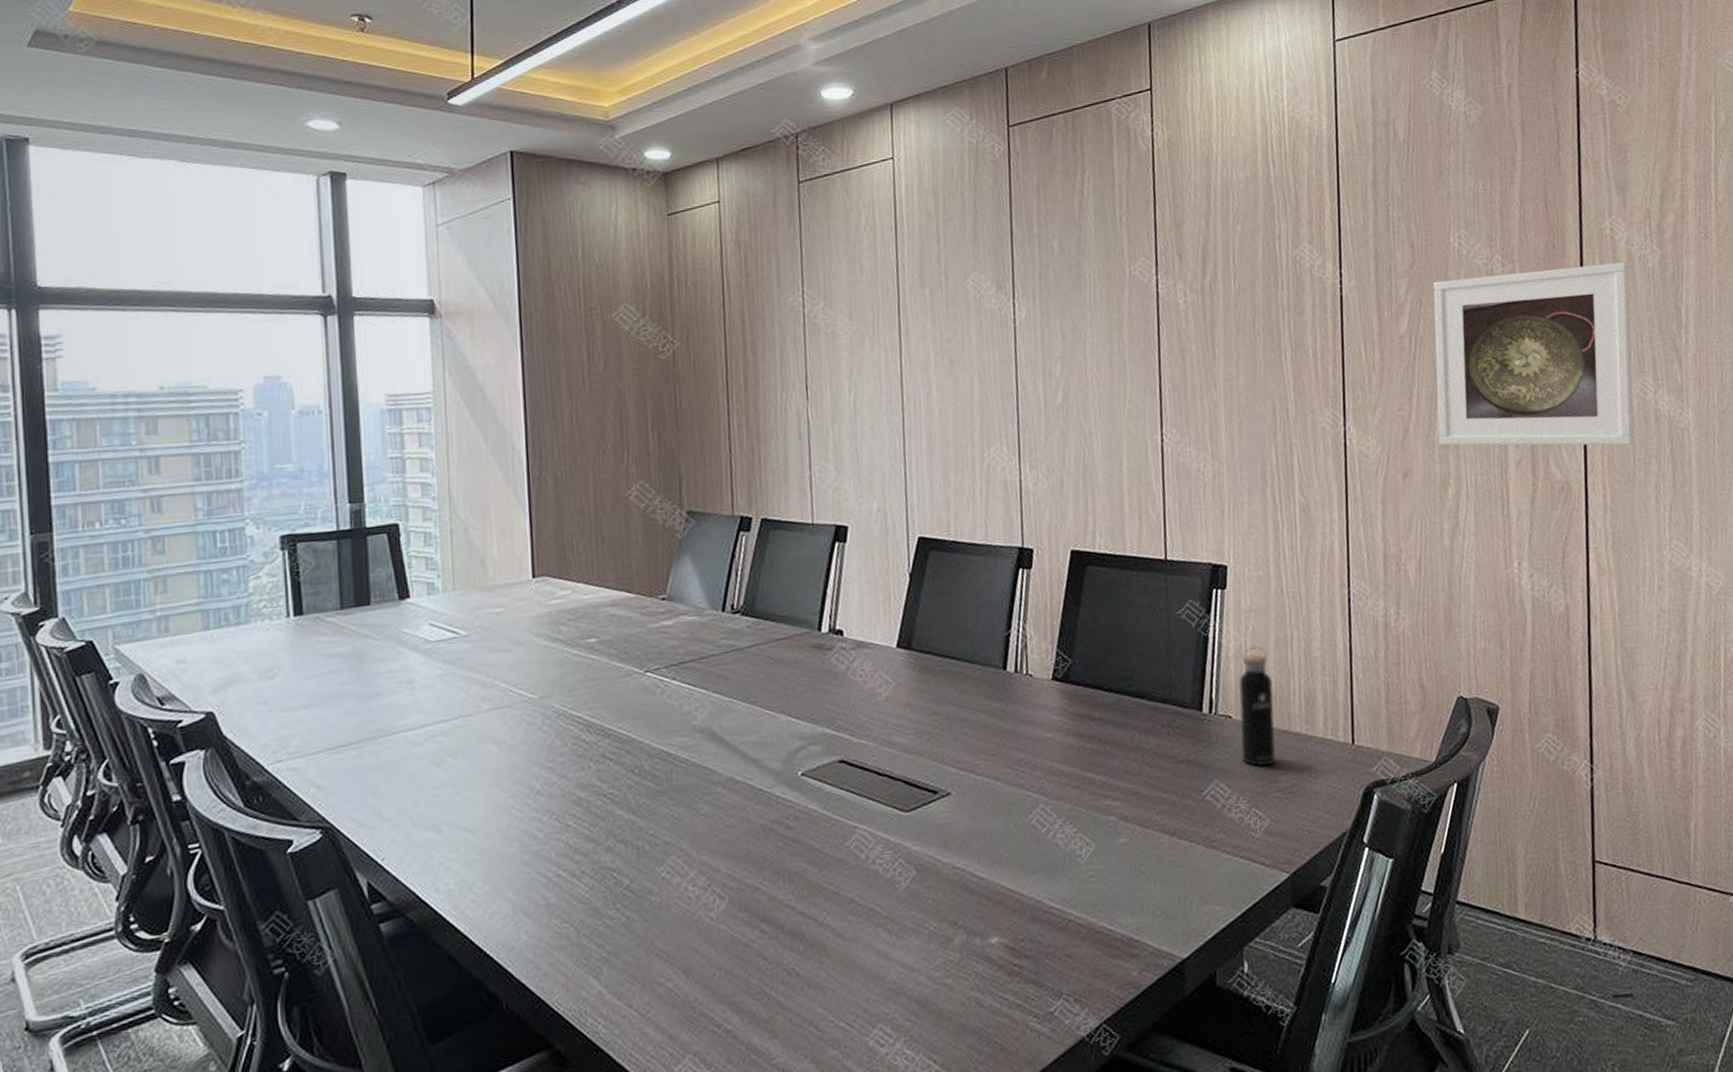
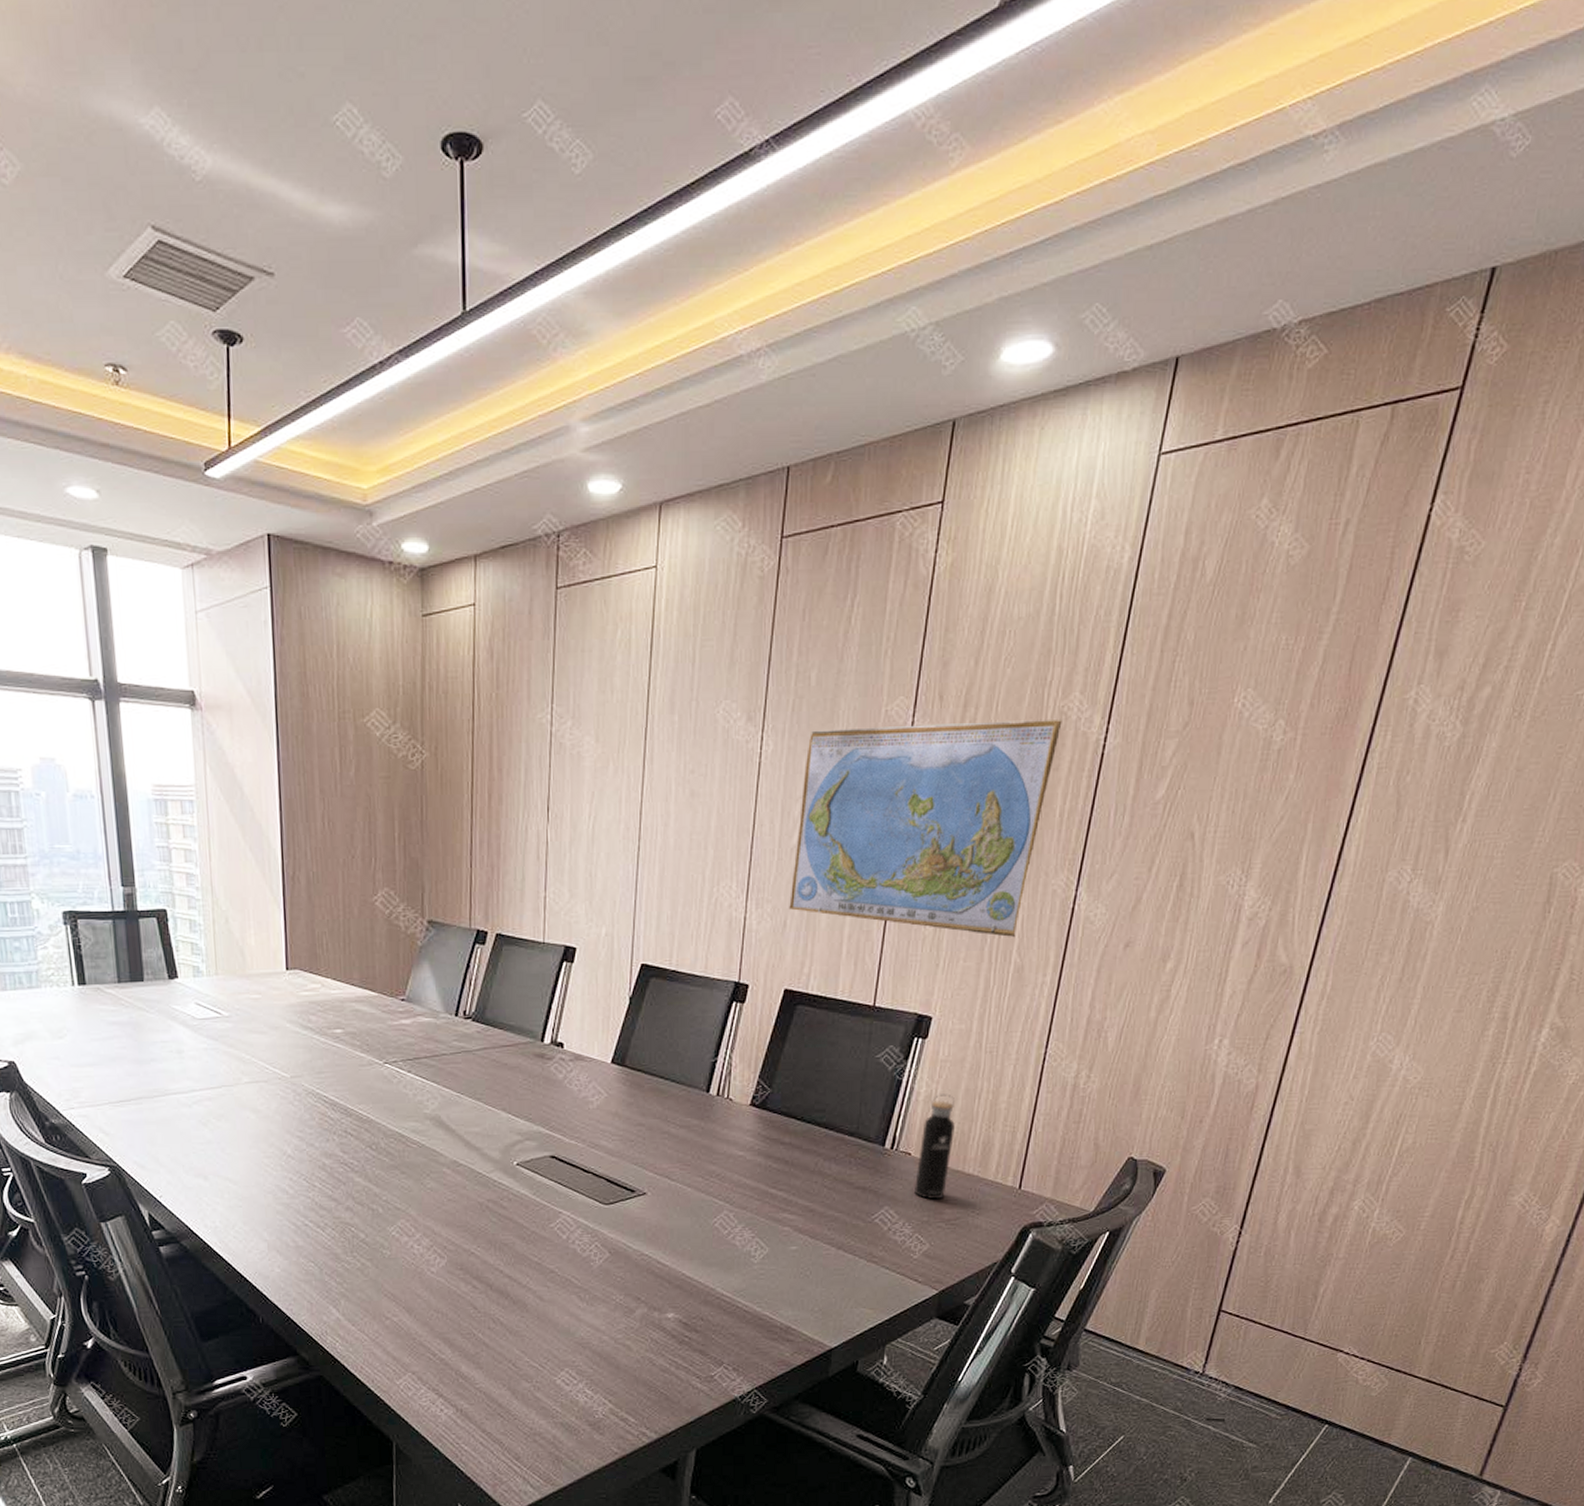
world map: none [1059,268,1298,478] -> present [789,720,1062,937]
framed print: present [1433,262,1634,446] -> none [1168,738,1422,934]

